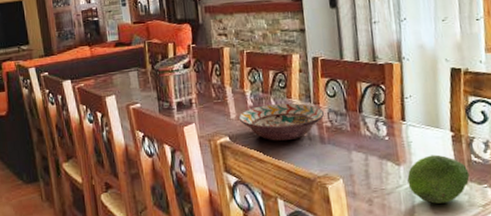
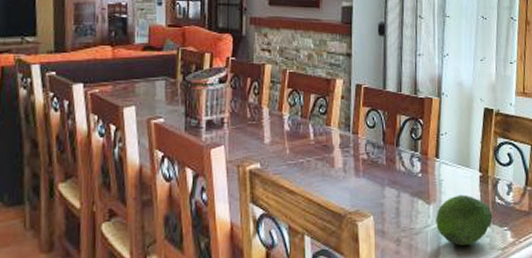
decorative bowl: present [238,103,325,142] -> none [273,131,363,172]

